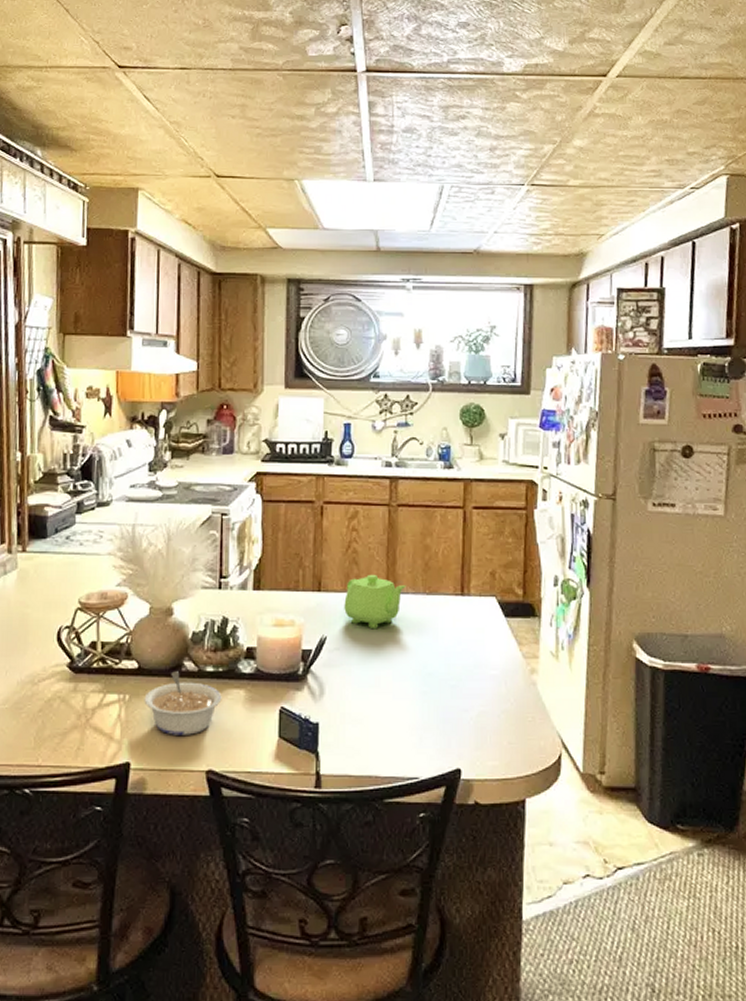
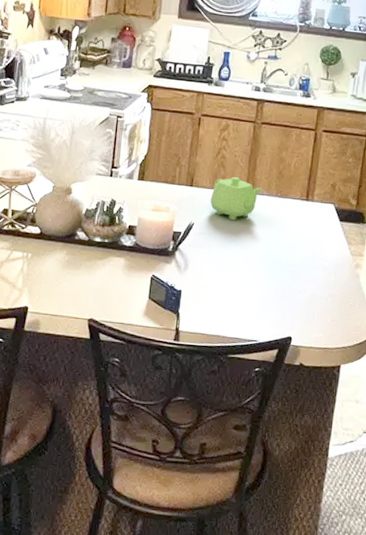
legume: present [144,671,222,735] -> none [43,238,106,290]

